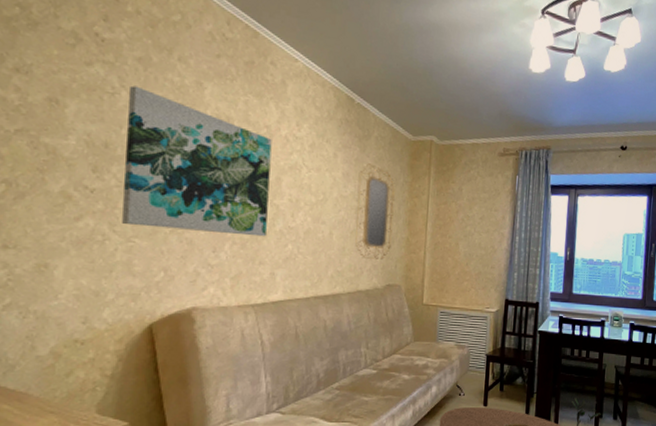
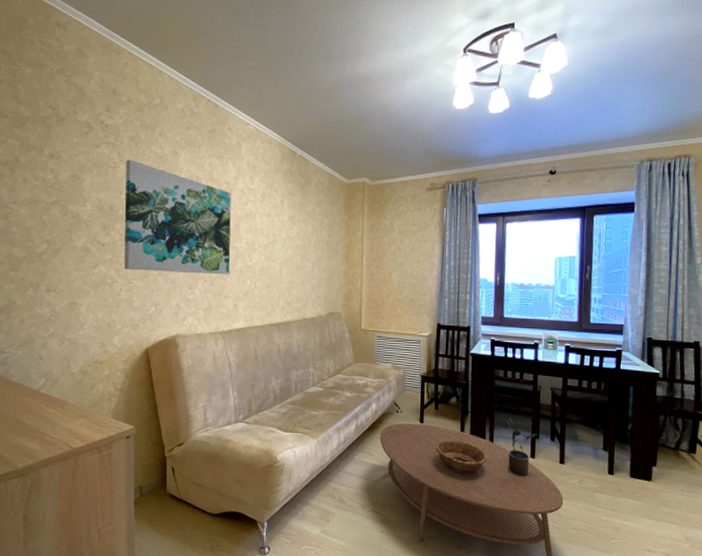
home mirror: present [355,163,396,260] -> none [301,207,335,291]

